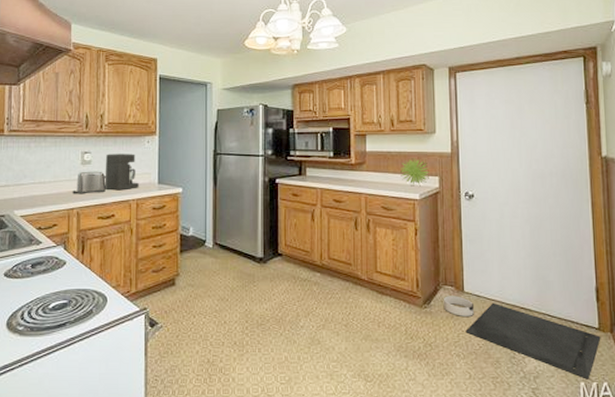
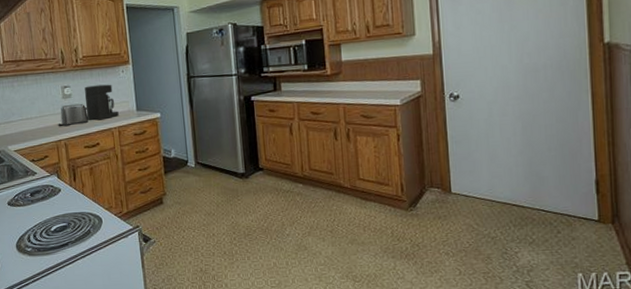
plant: present [400,158,430,186] -> none [379,63,411,92]
pet bowl: present [443,296,474,318] -> none [429,197,462,218]
door mat: present [465,302,601,380] -> none [454,201,601,271]

